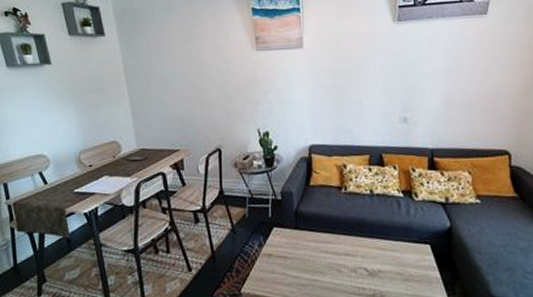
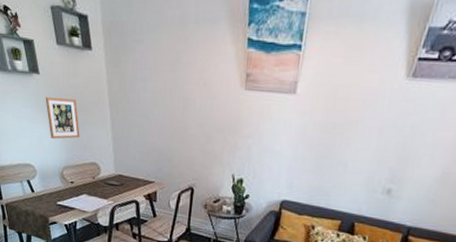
picture frame: none [58,83,97,124] -> present [45,97,80,139]

